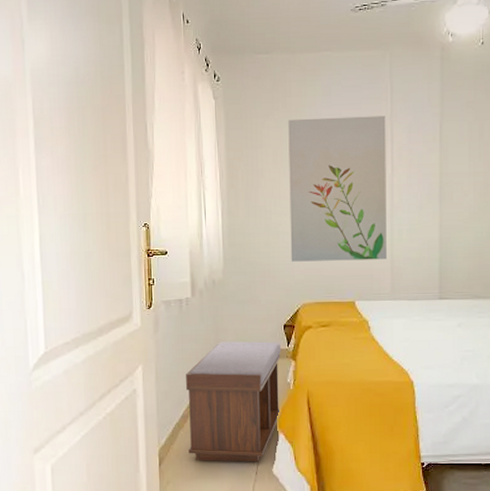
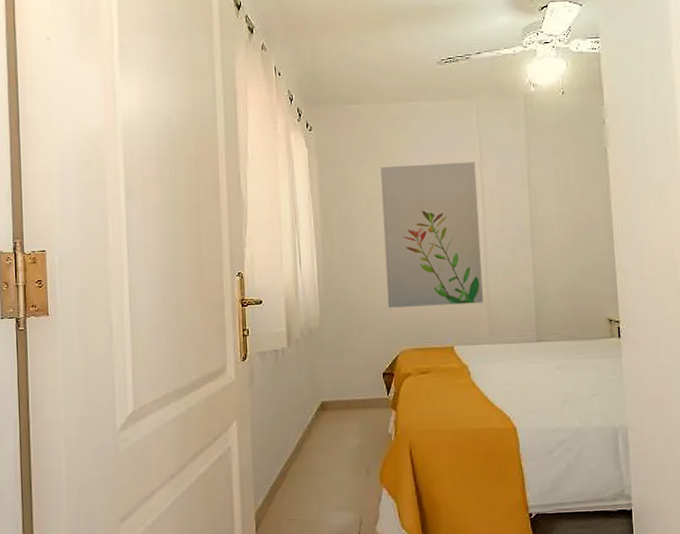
bench: present [186,341,282,462] -> none [283,391,384,523]

